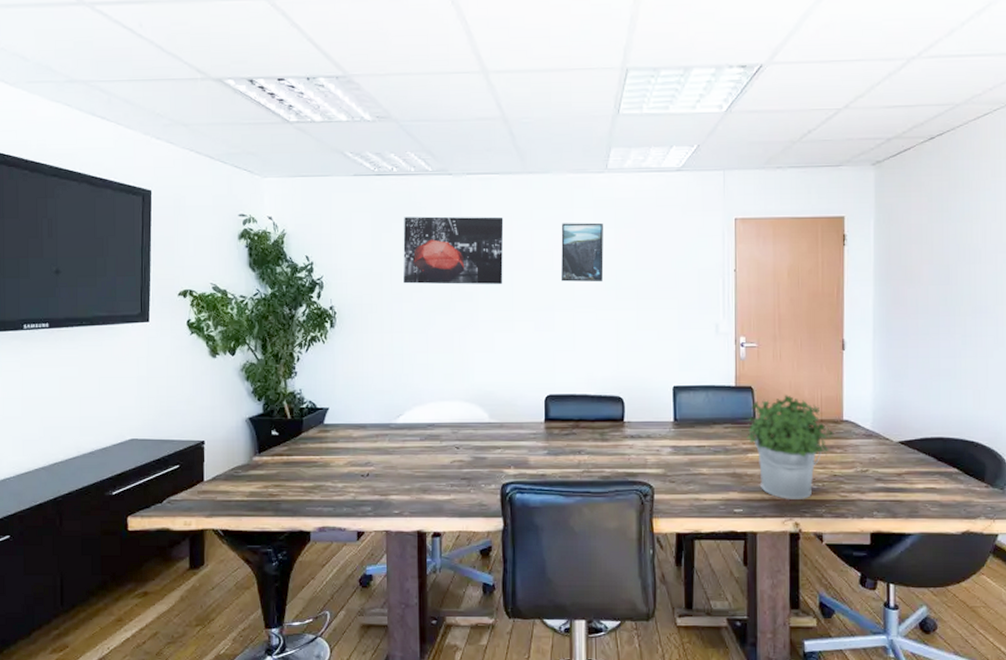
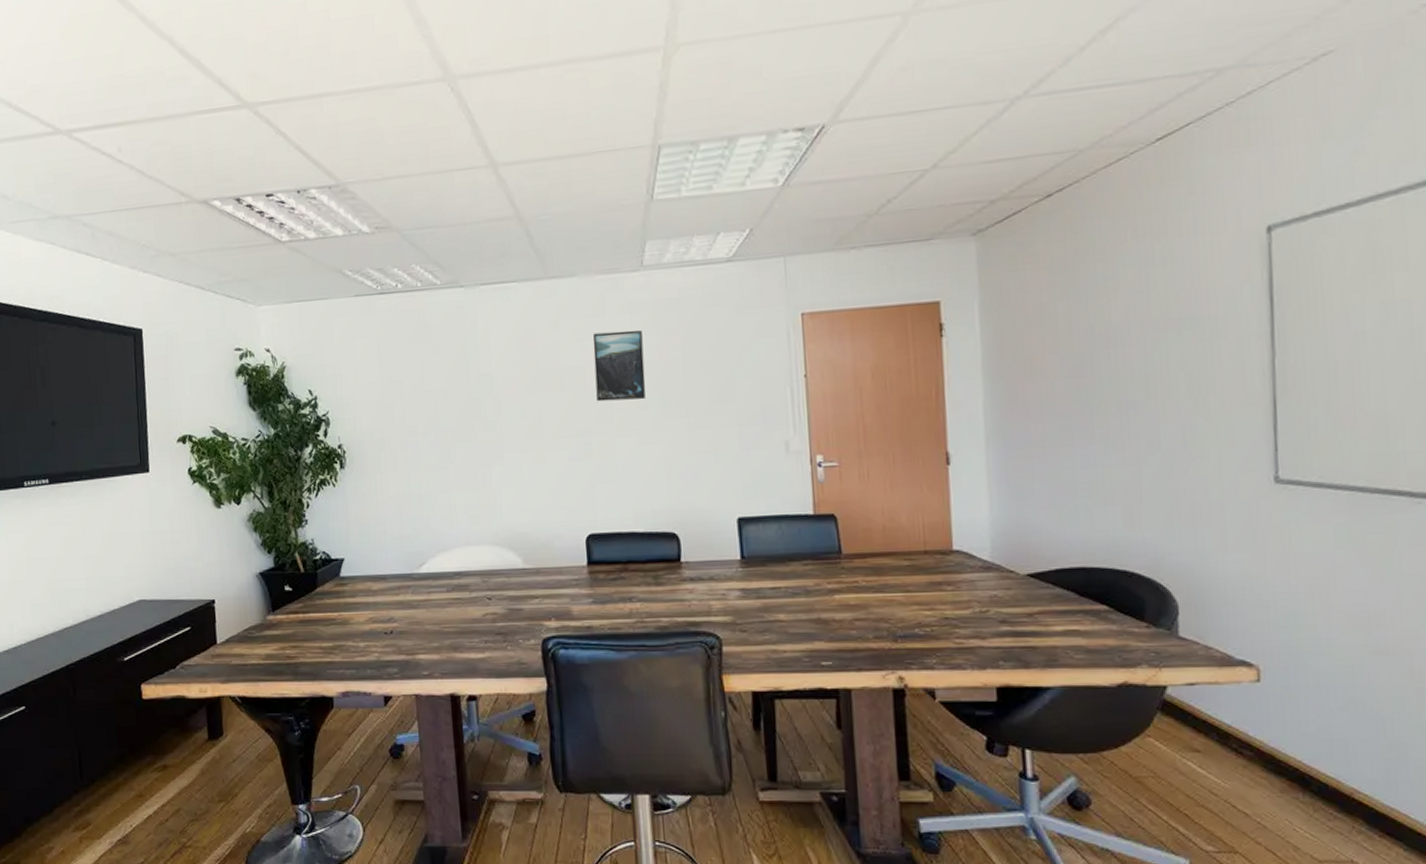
wall art: present [403,216,504,285] -> none [413,331,530,415]
potted plant: present [747,395,834,499] -> none [832,522,943,649]

